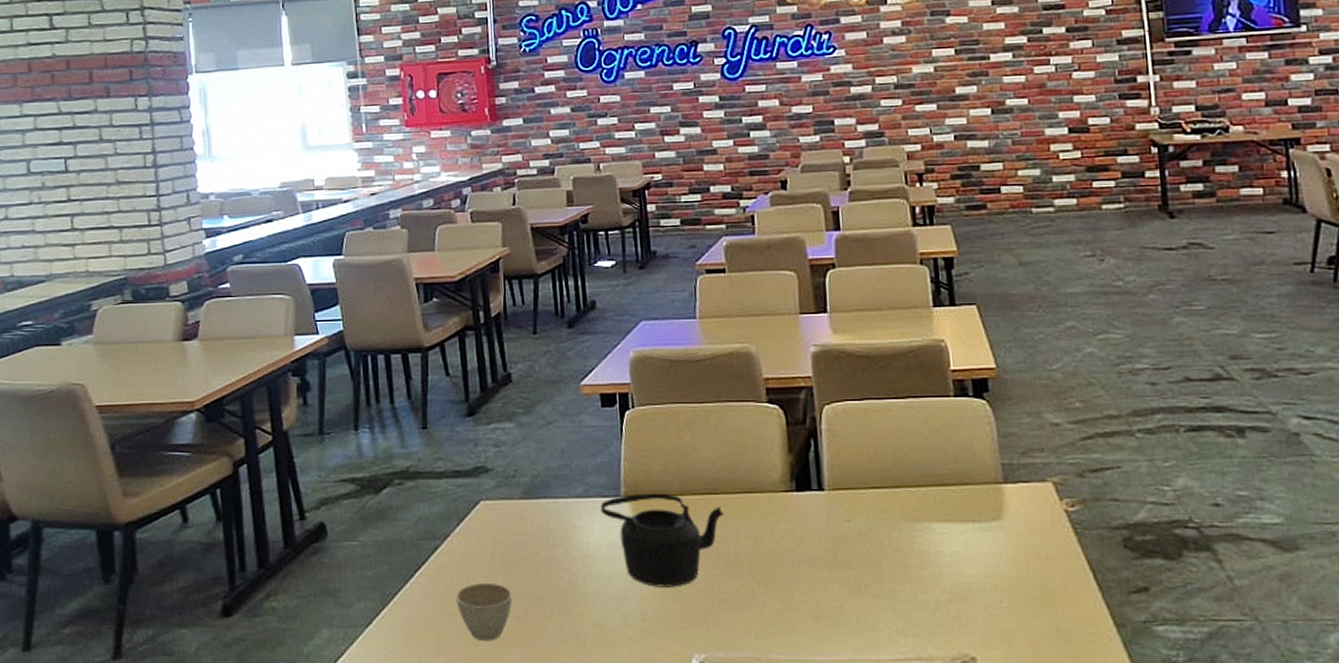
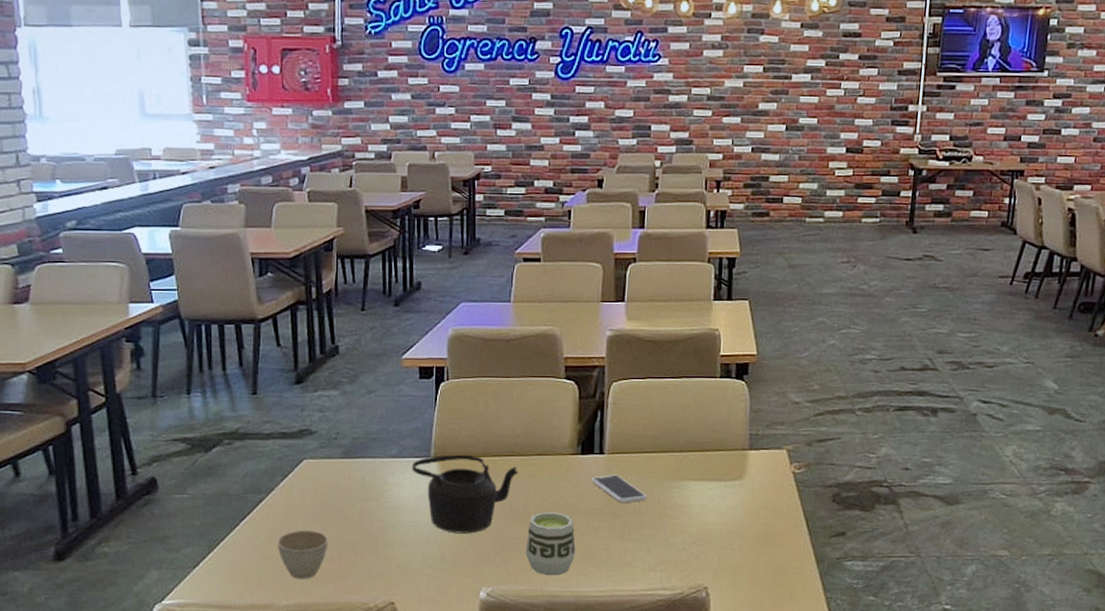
cup: none [741,561,804,640] -> present [525,512,576,576]
smartphone: none [811,515,882,549] -> present [591,474,647,503]

